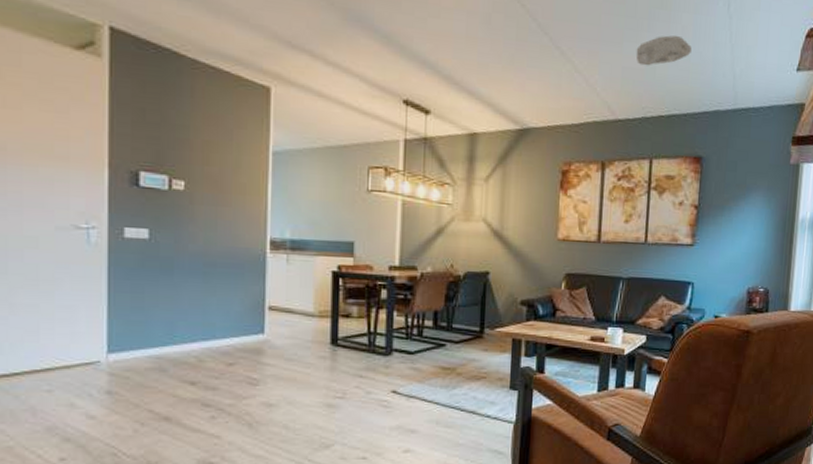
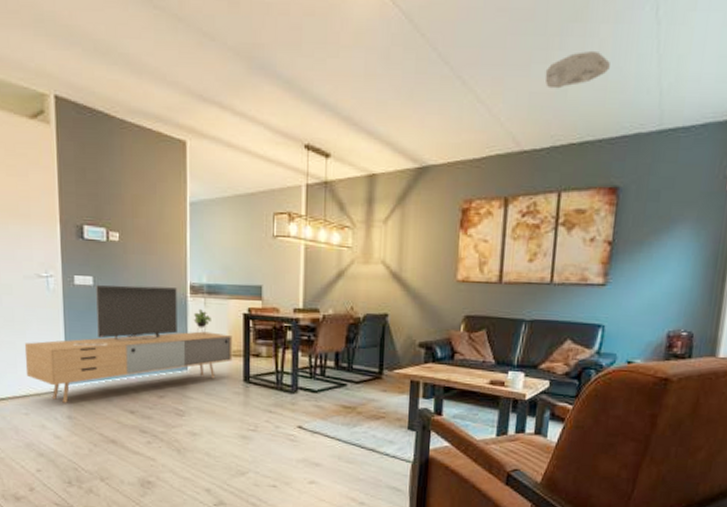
media console: none [51,238,319,376] -> present [24,285,233,403]

